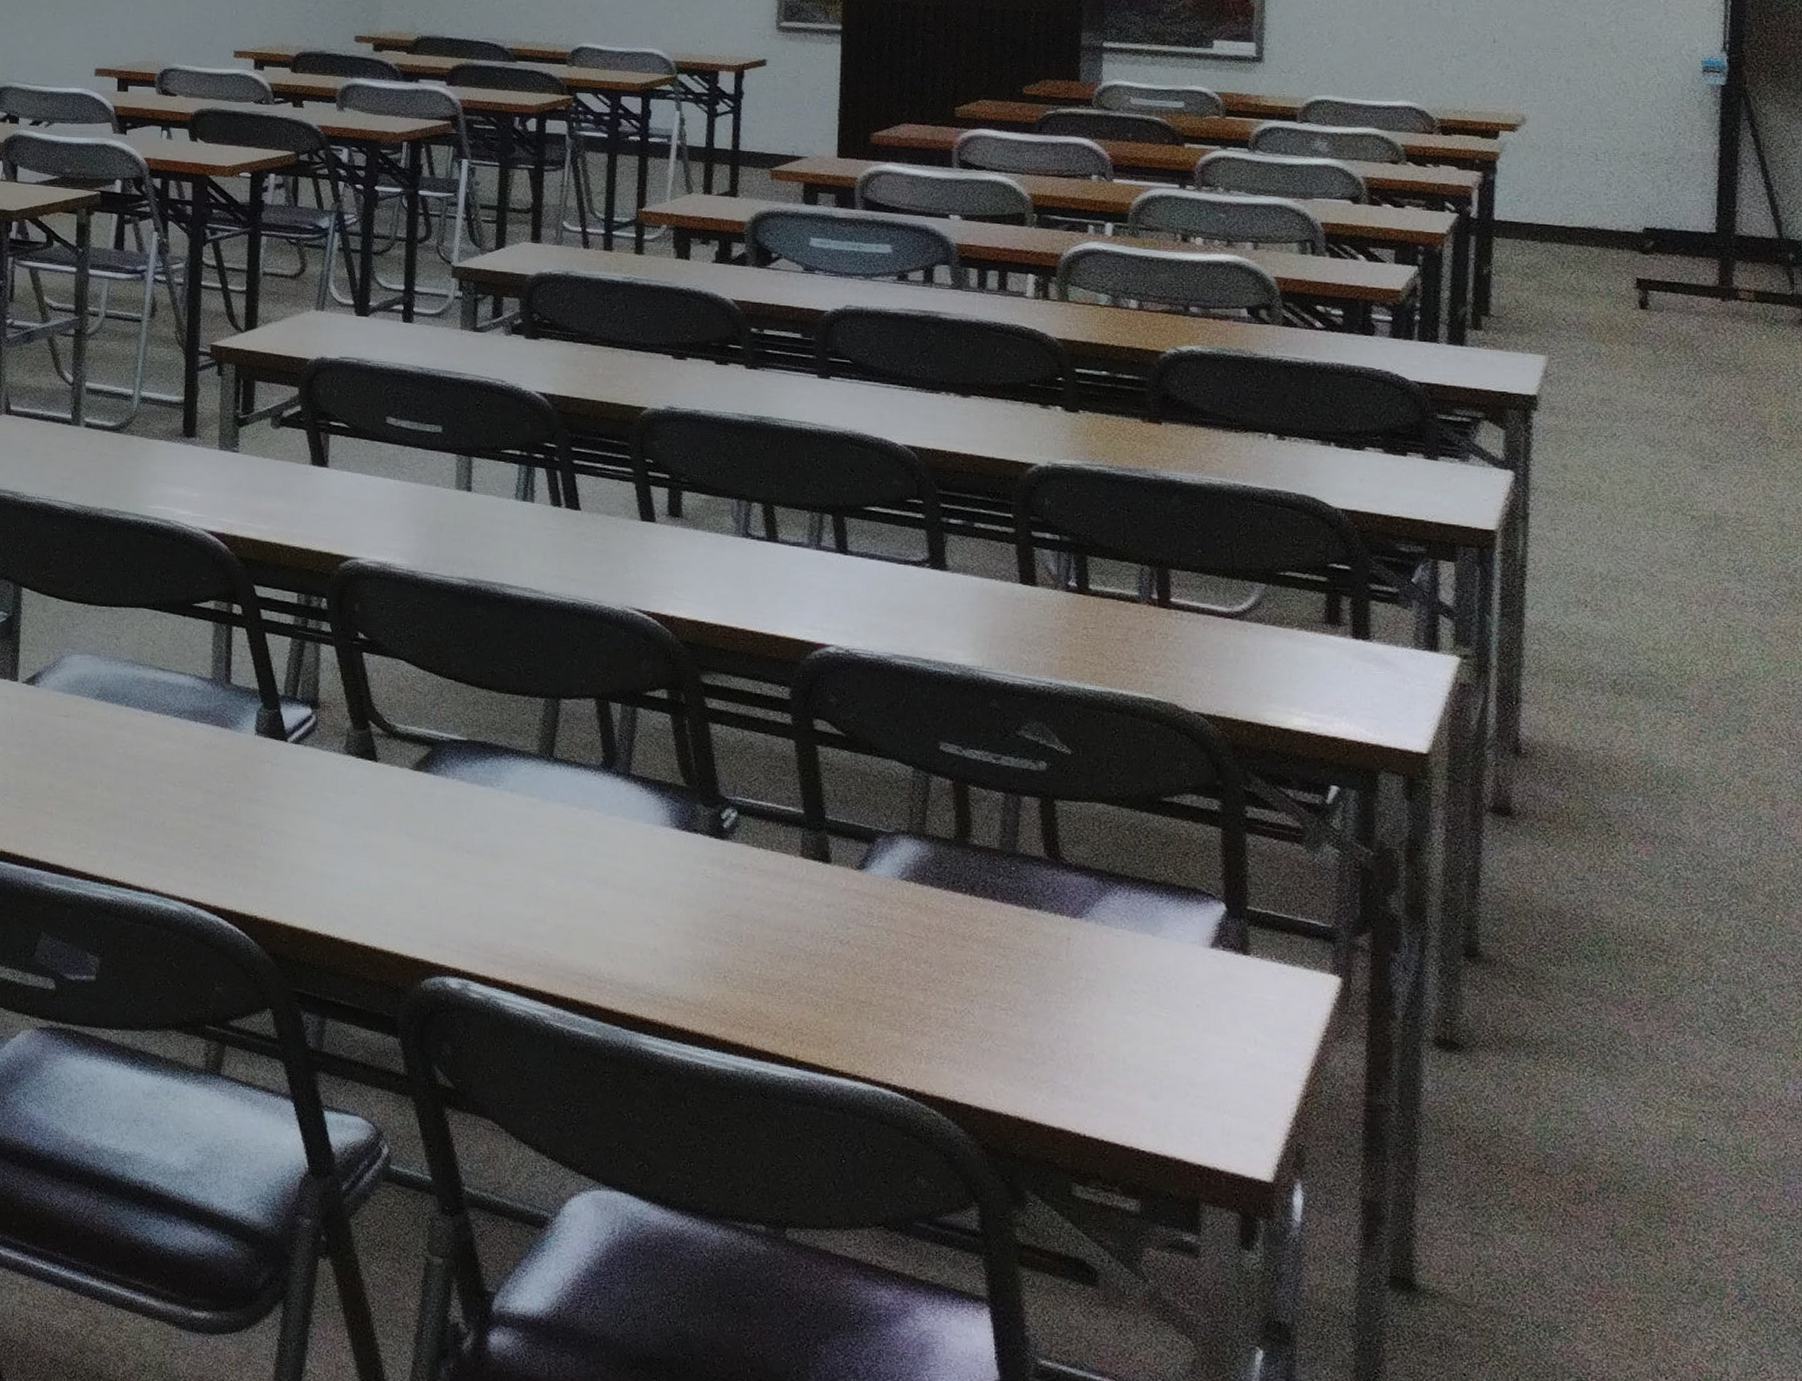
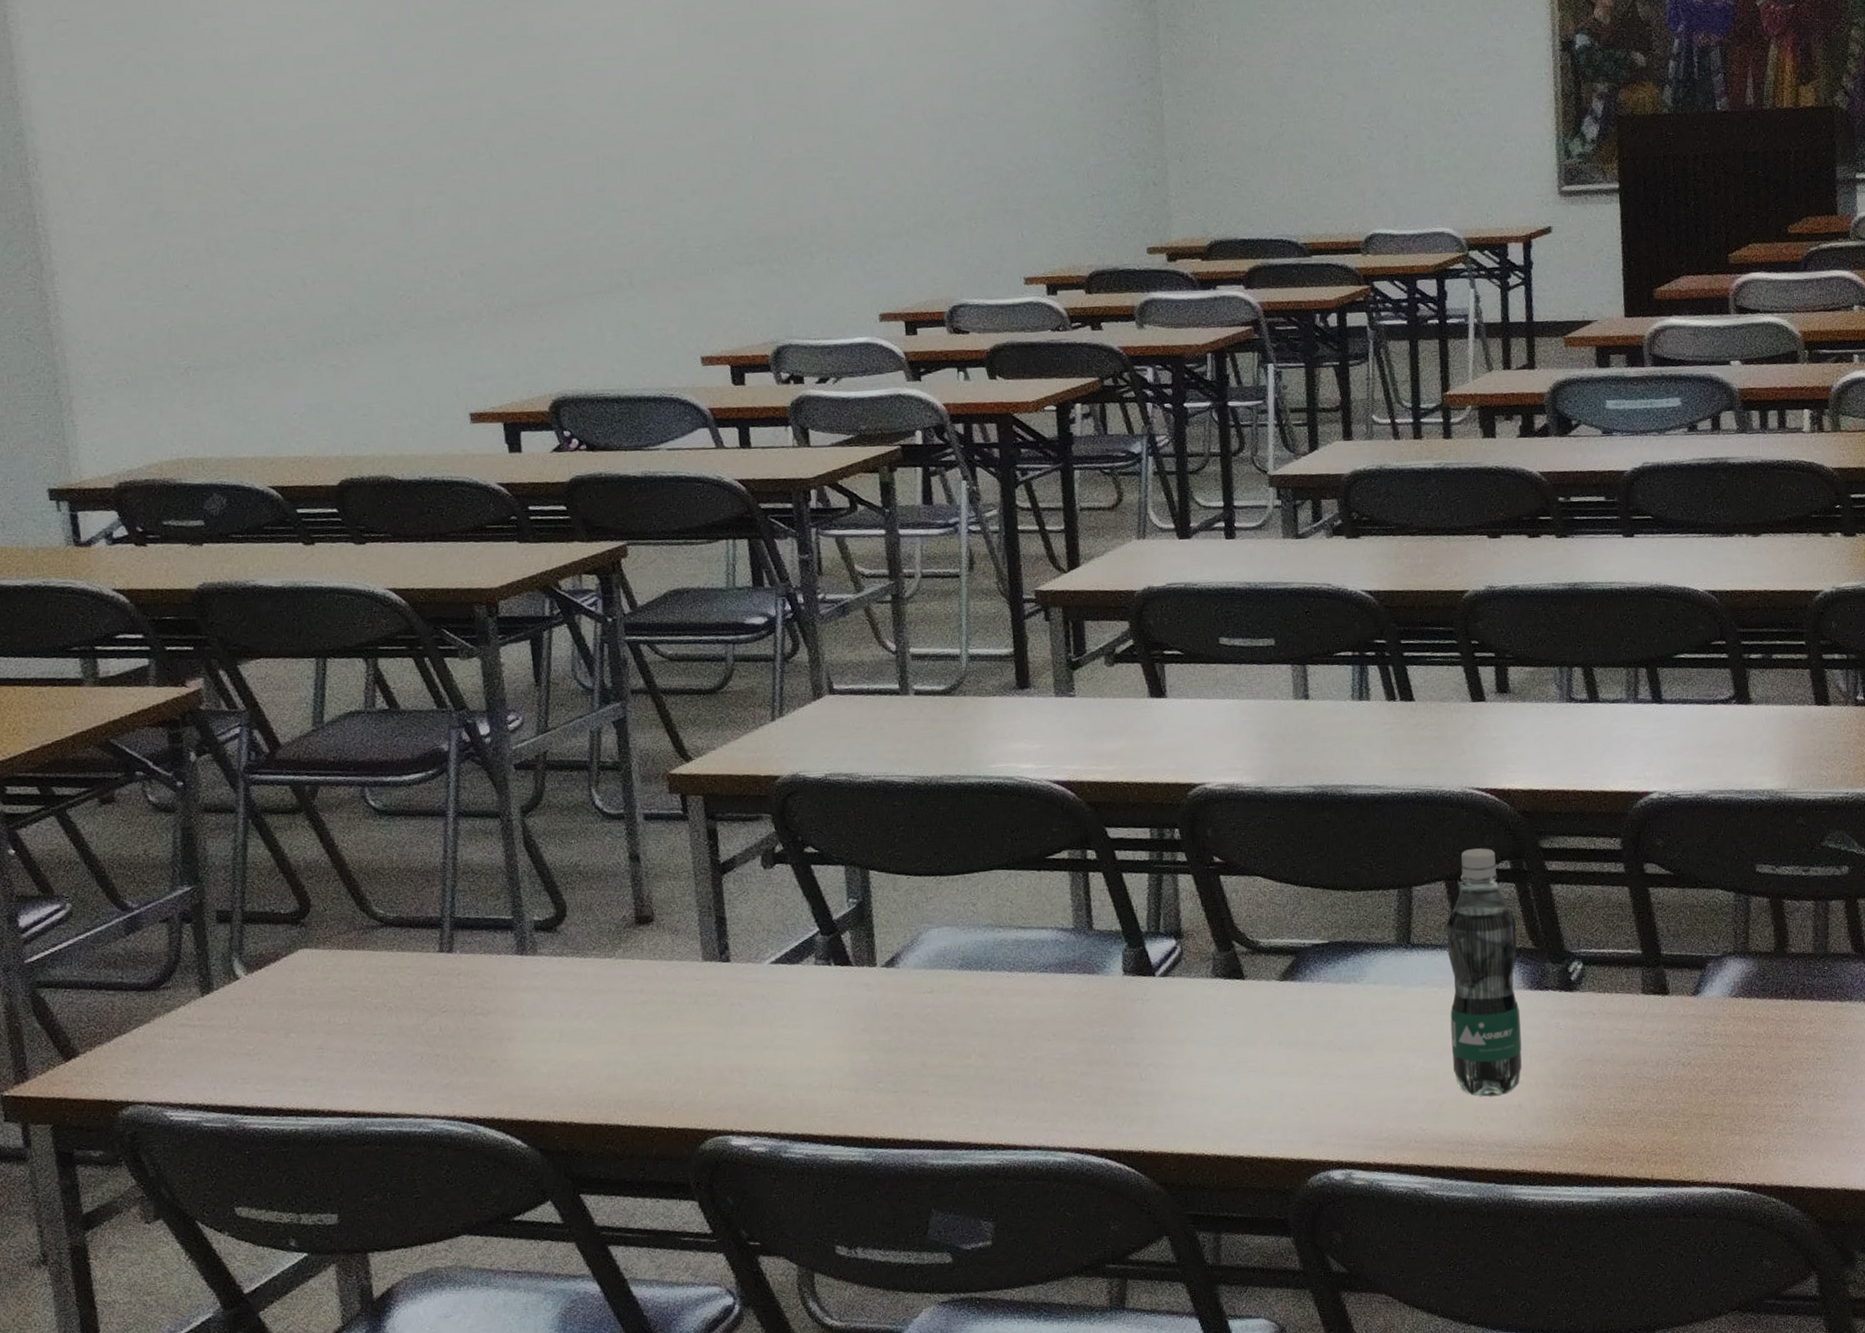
bottle: none [586,671,668,935] -> present [1446,848,1522,1097]

